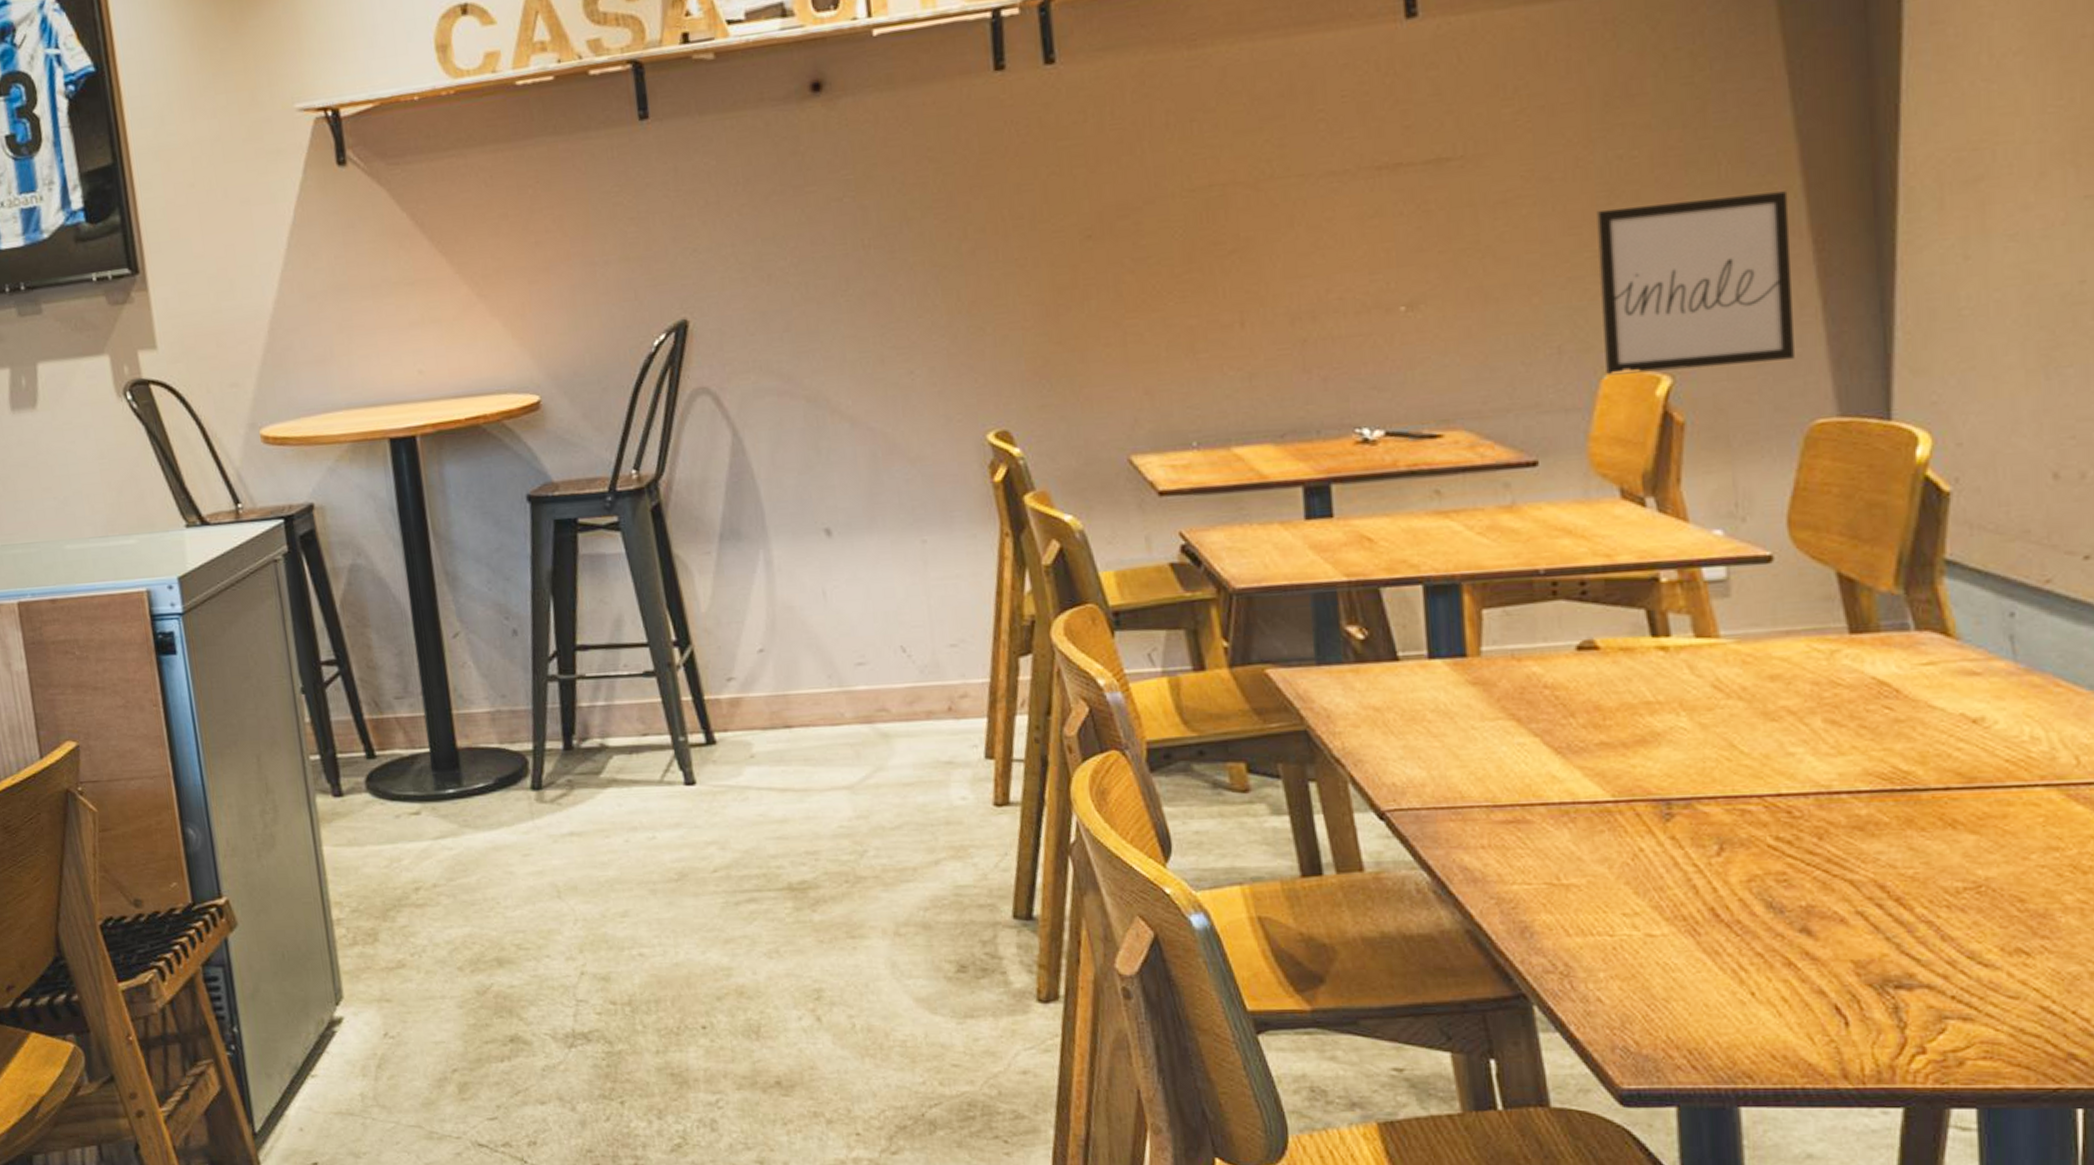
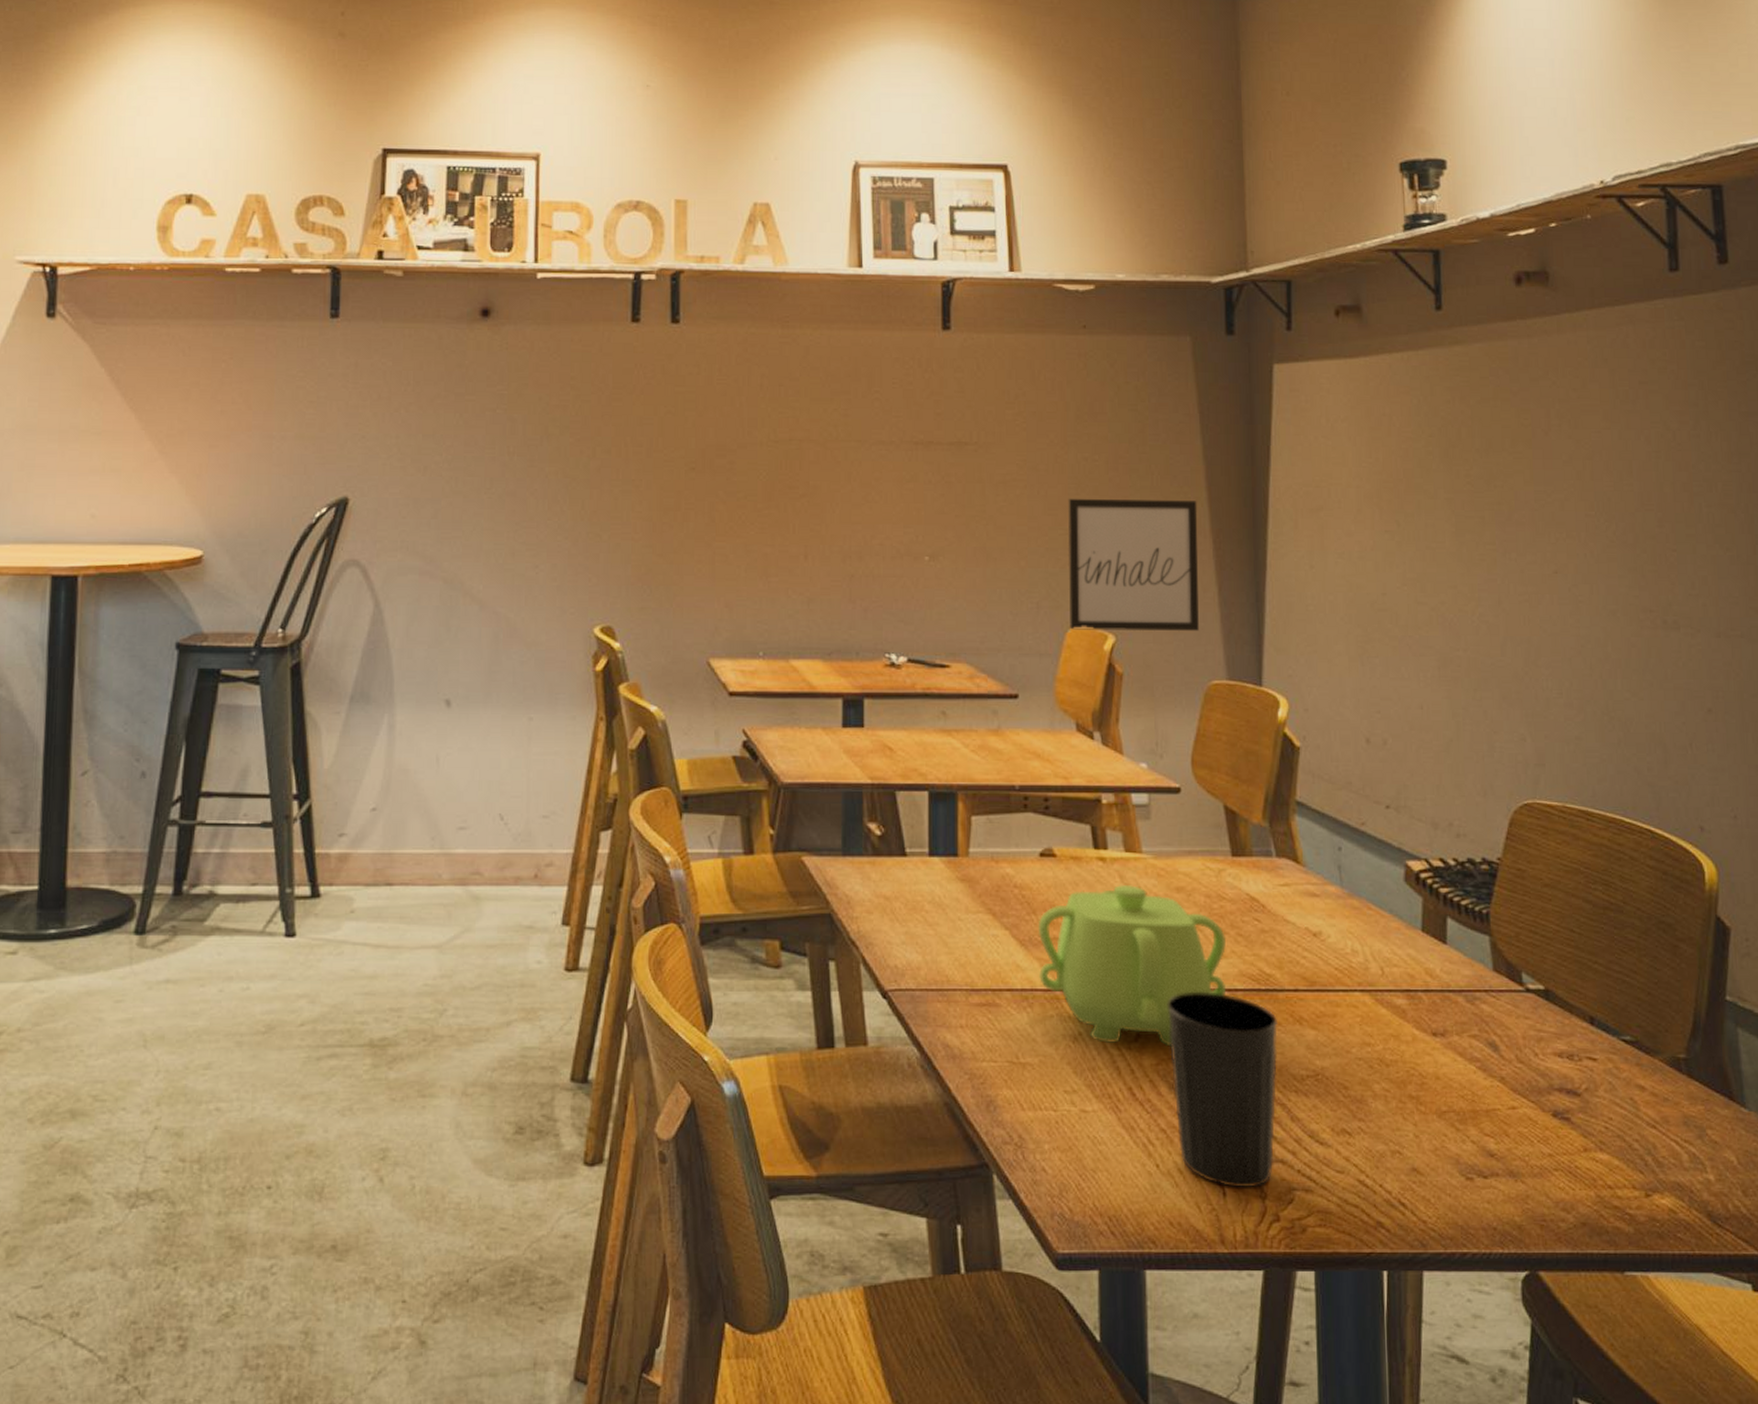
coffeepot: none [1578,675,1844,861] -> present [1038,884,1227,1047]
cup: none [1761,796,1921,1017] -> present [1168,993,1278,1188]

